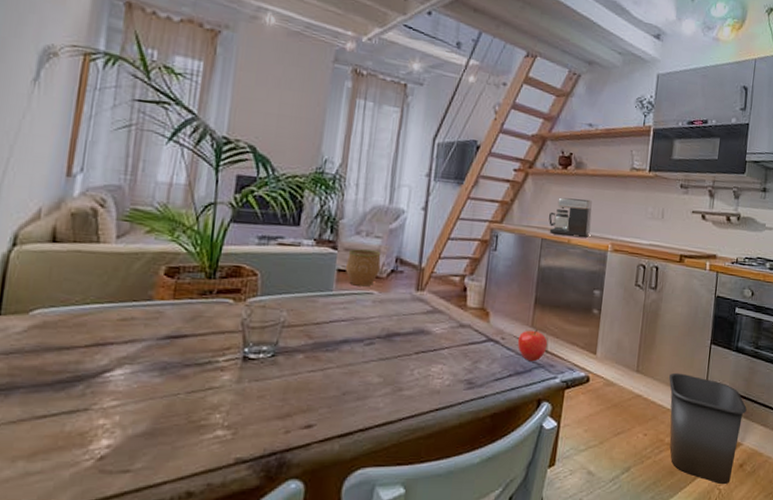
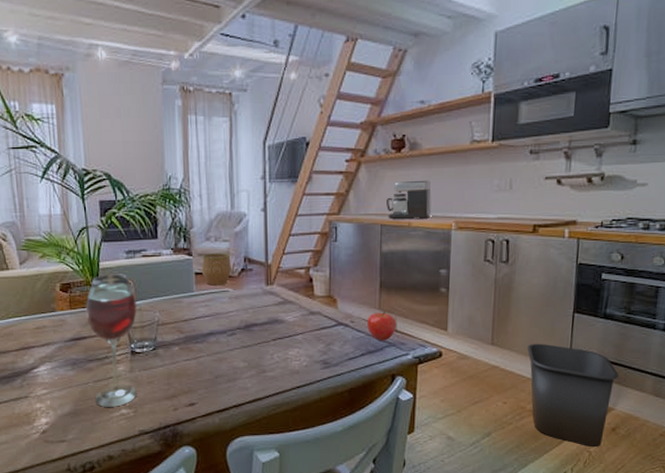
wineglass: none [183,261,262,427] -> present [85,274,137,407]

